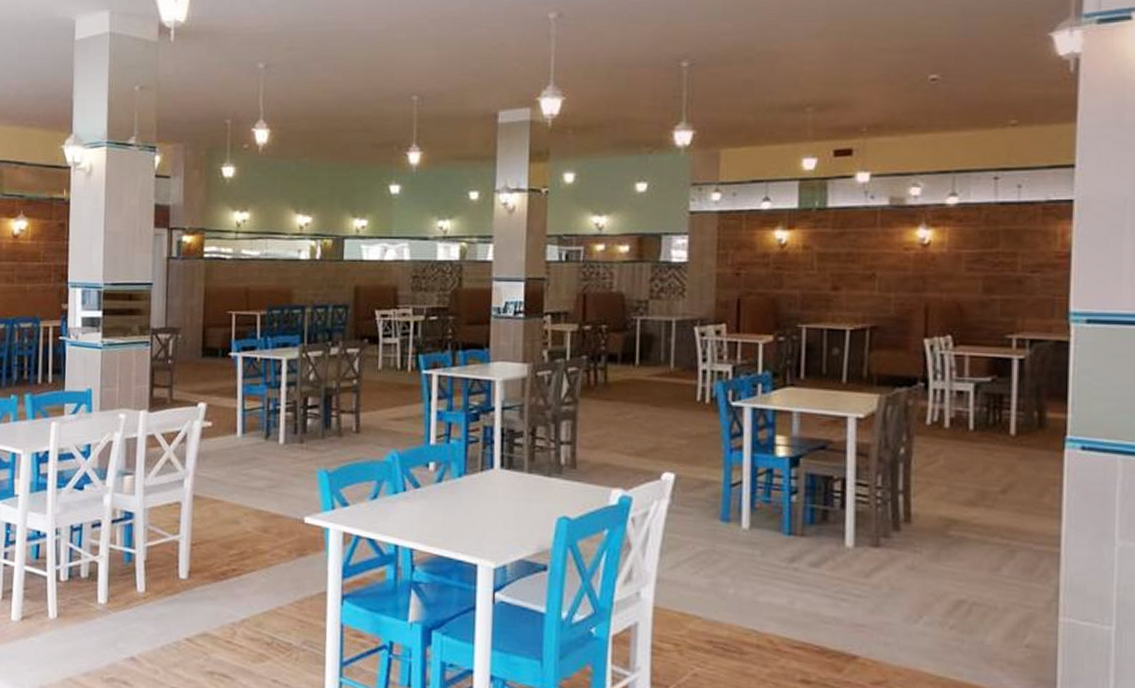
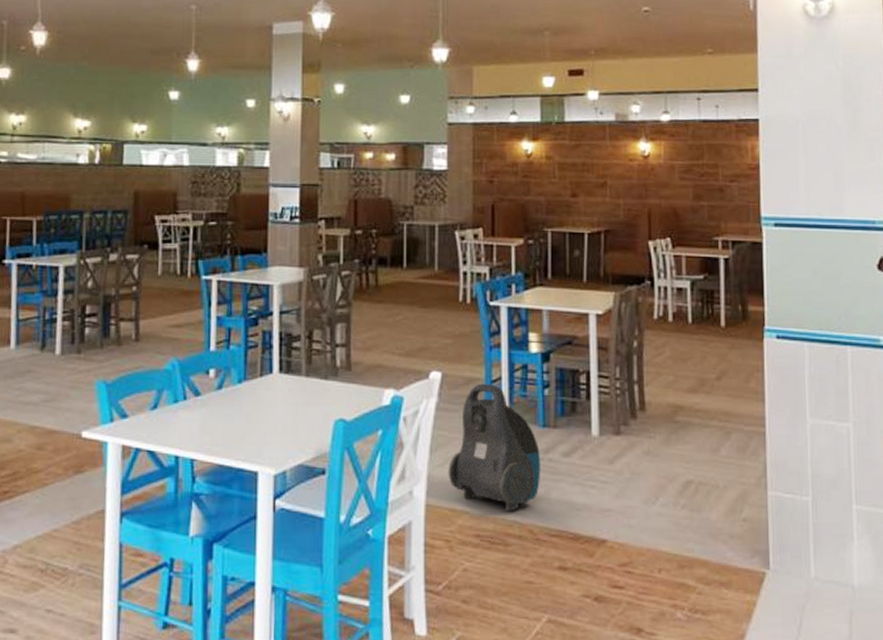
vacuum cleaner: none [679,486,785,620] -> present [448,383,541,511]

